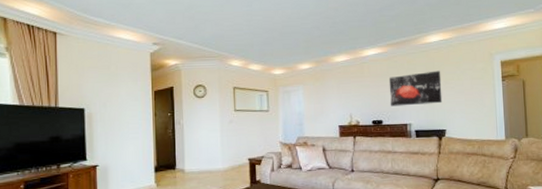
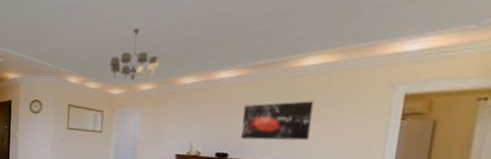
chandelier: none [269,14,314,61] -> present [110,27,159,81]

